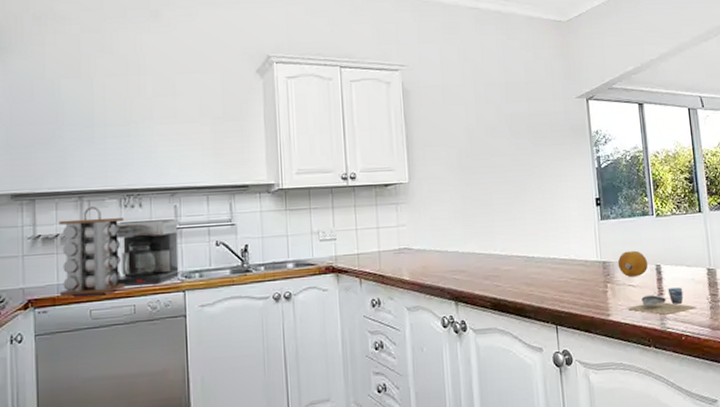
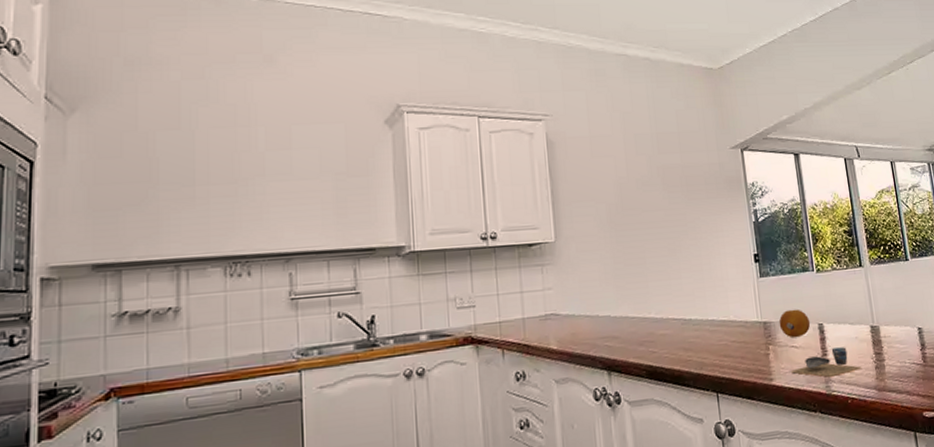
spice rack: present [59,205,126,297] -> none [150,275,230,383]
coffee maker: present [116,219,179,286] -> none [220,288,294,368]

